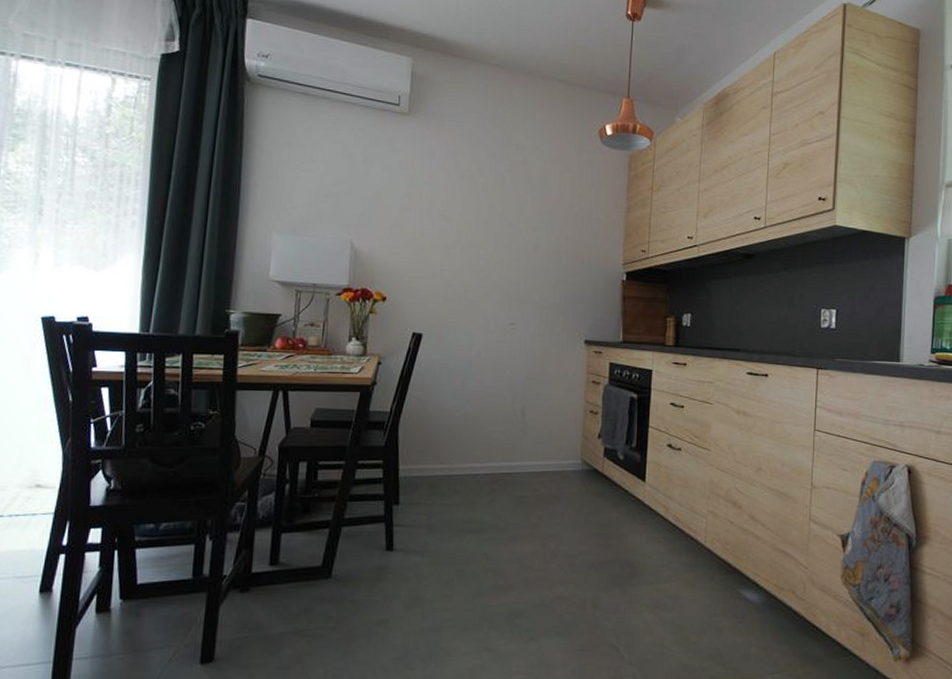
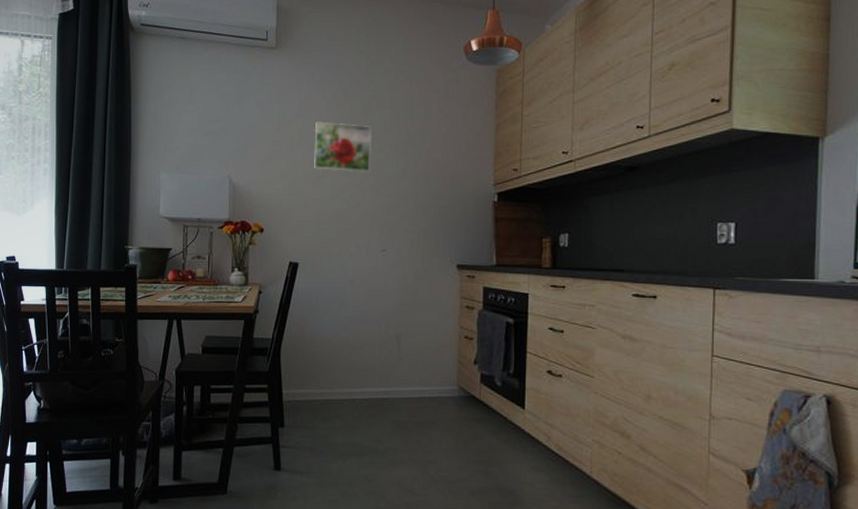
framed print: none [443,191,505,246] -> present [314,121,372,172]

